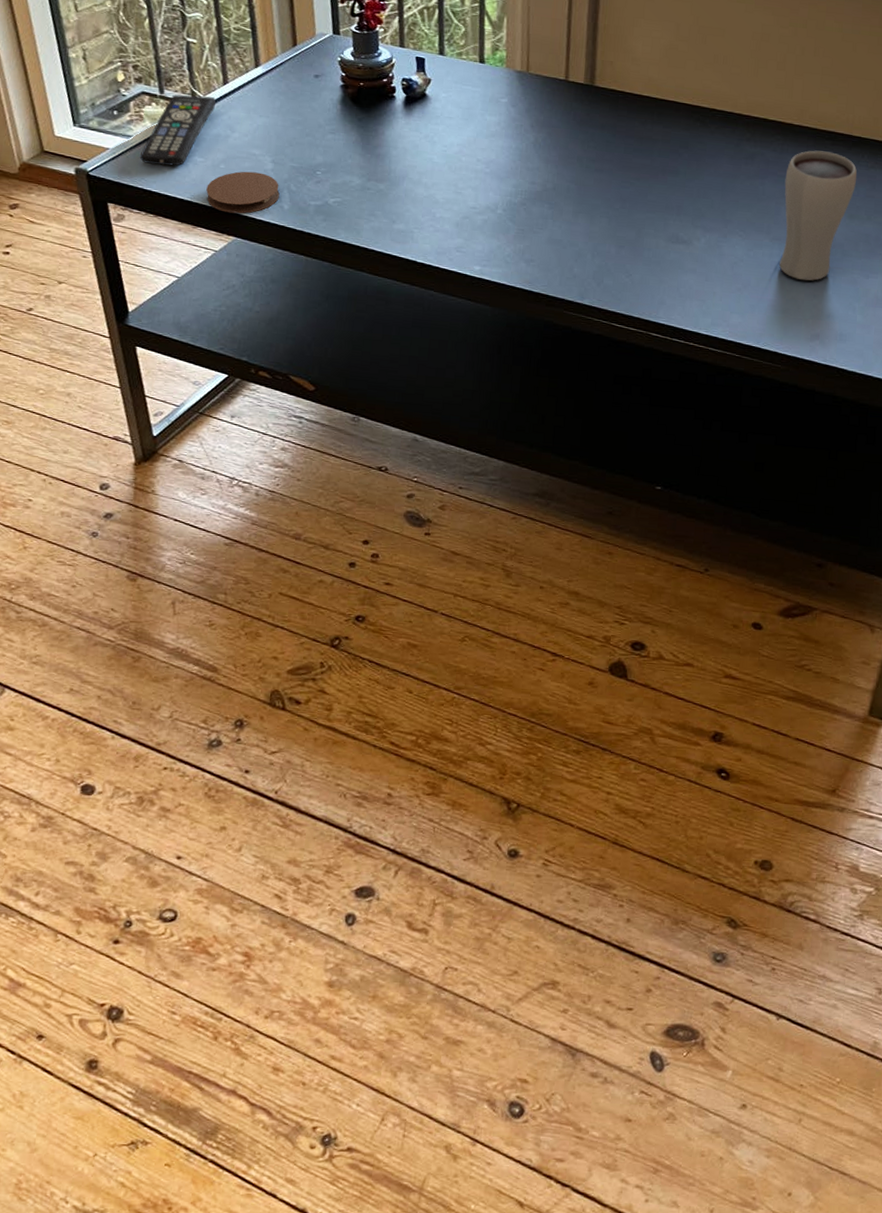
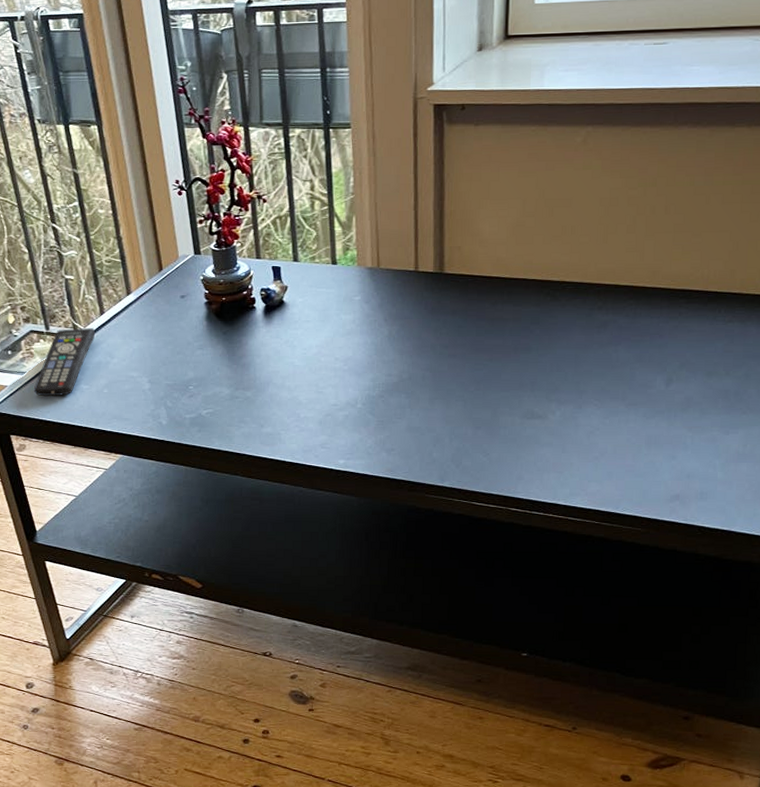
coaster: present [206,171,280,214] -> none [93,393,158,433]
drinking glass: present [779,150,858,281] -> none [636,310,714,443]

